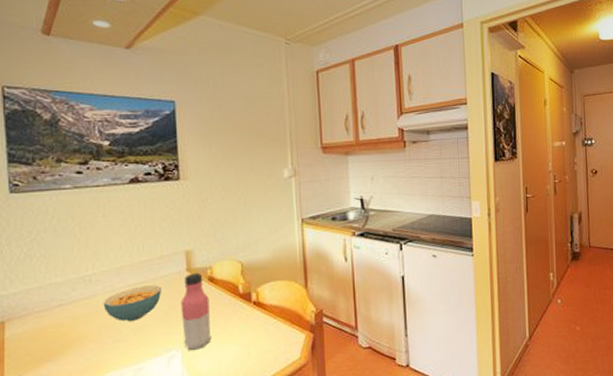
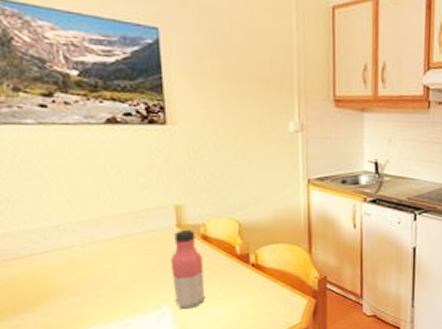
cereal bowl: present [103,285,161,321] -> none [81,240,148,276]

